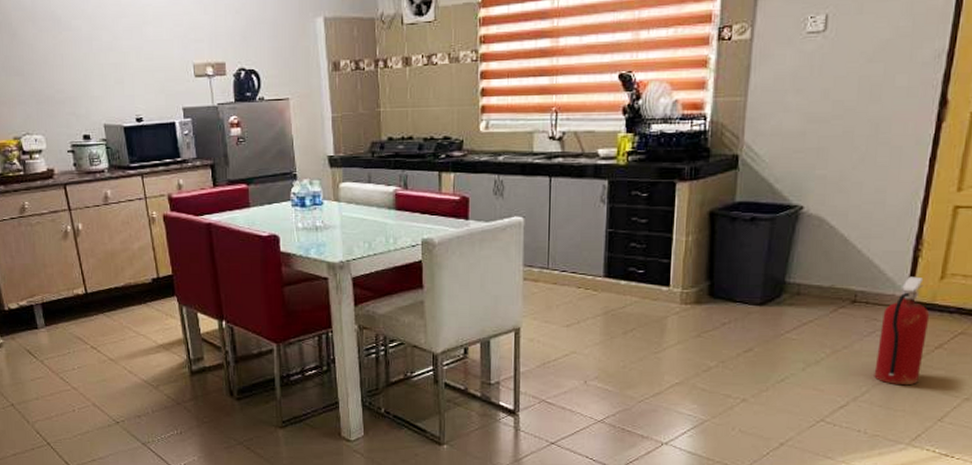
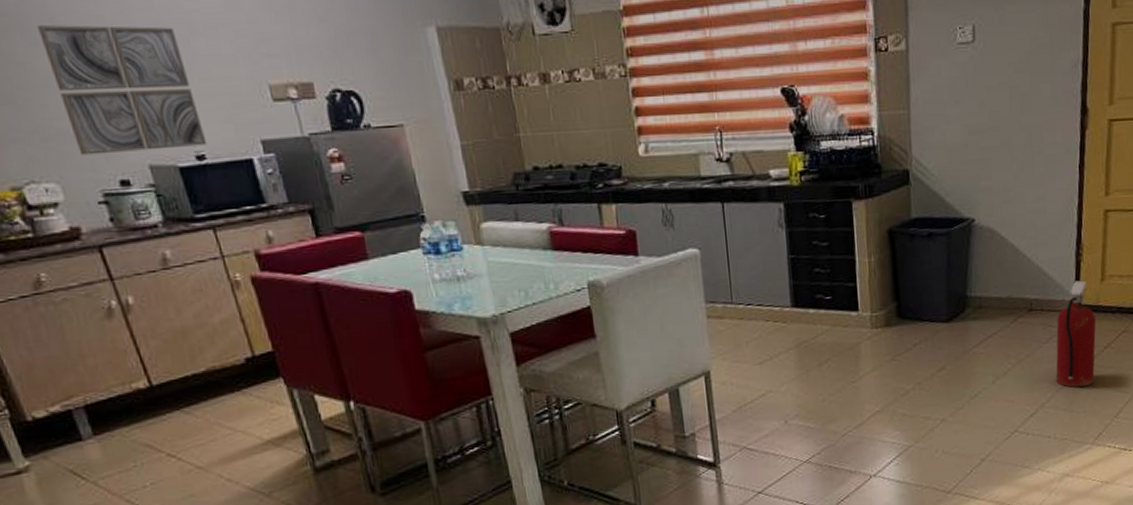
wall art: none [44,16,145,115] -> present [38,25,207,156]

